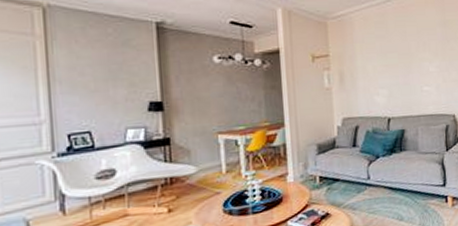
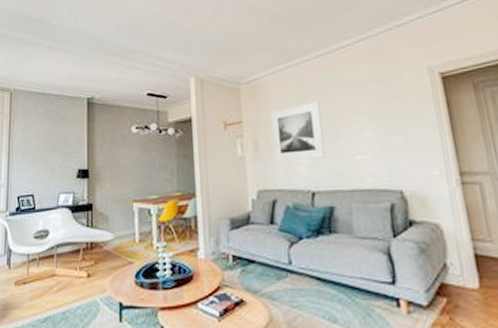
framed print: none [355,39,400,93] -> present [271,101,326,162]

